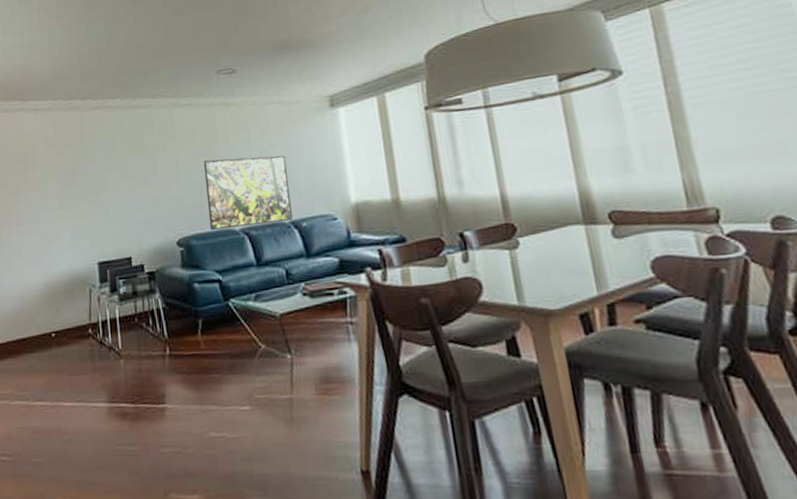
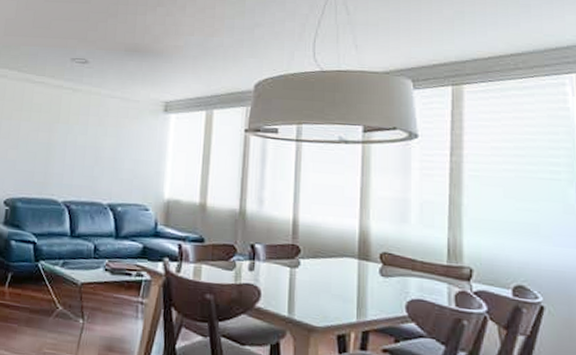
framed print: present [203,155,292,231] -> none [36,135,116,203]

